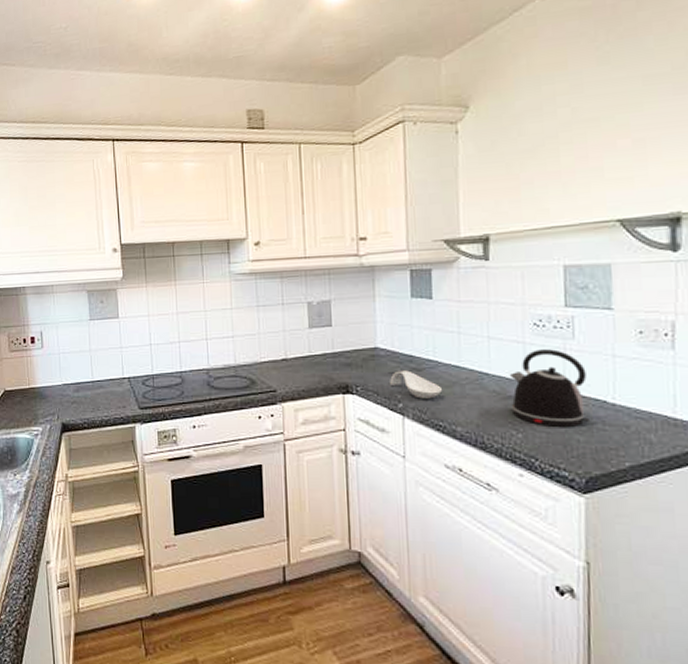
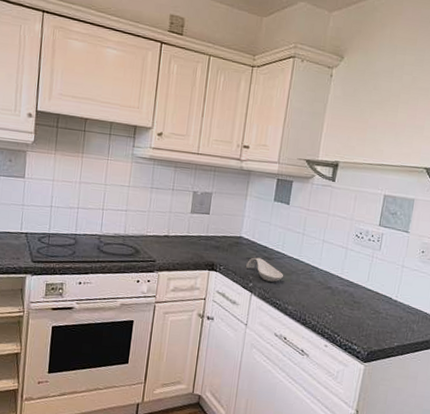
kettle: present [509,349,590,427] -> none [329,255,383,314]

